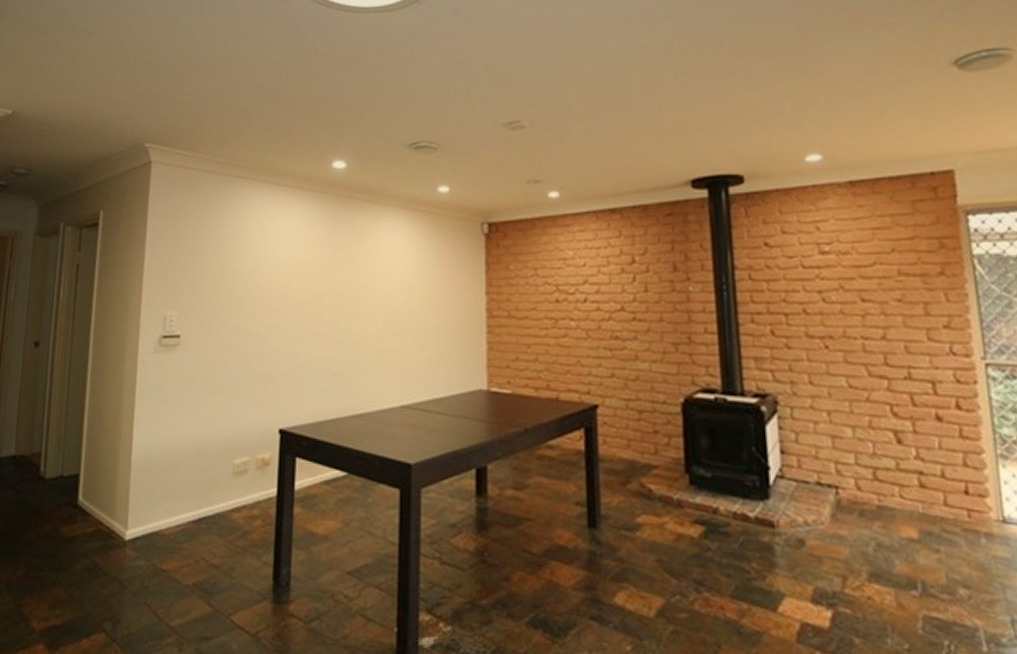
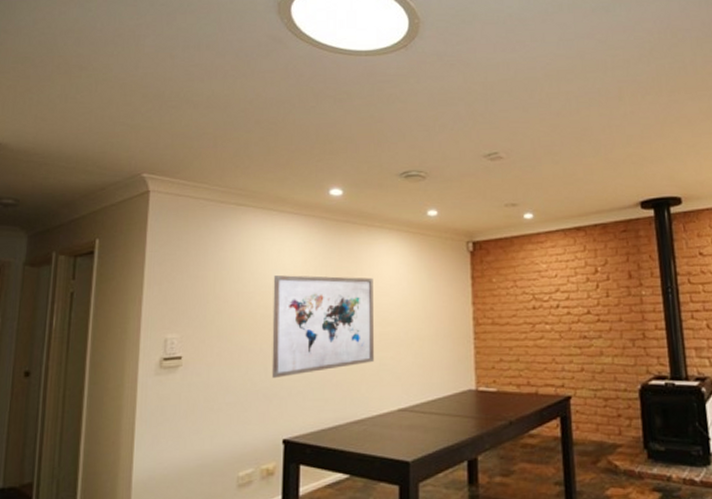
wall art: none [269,254,377,363] -> present [271,275,374,378]

